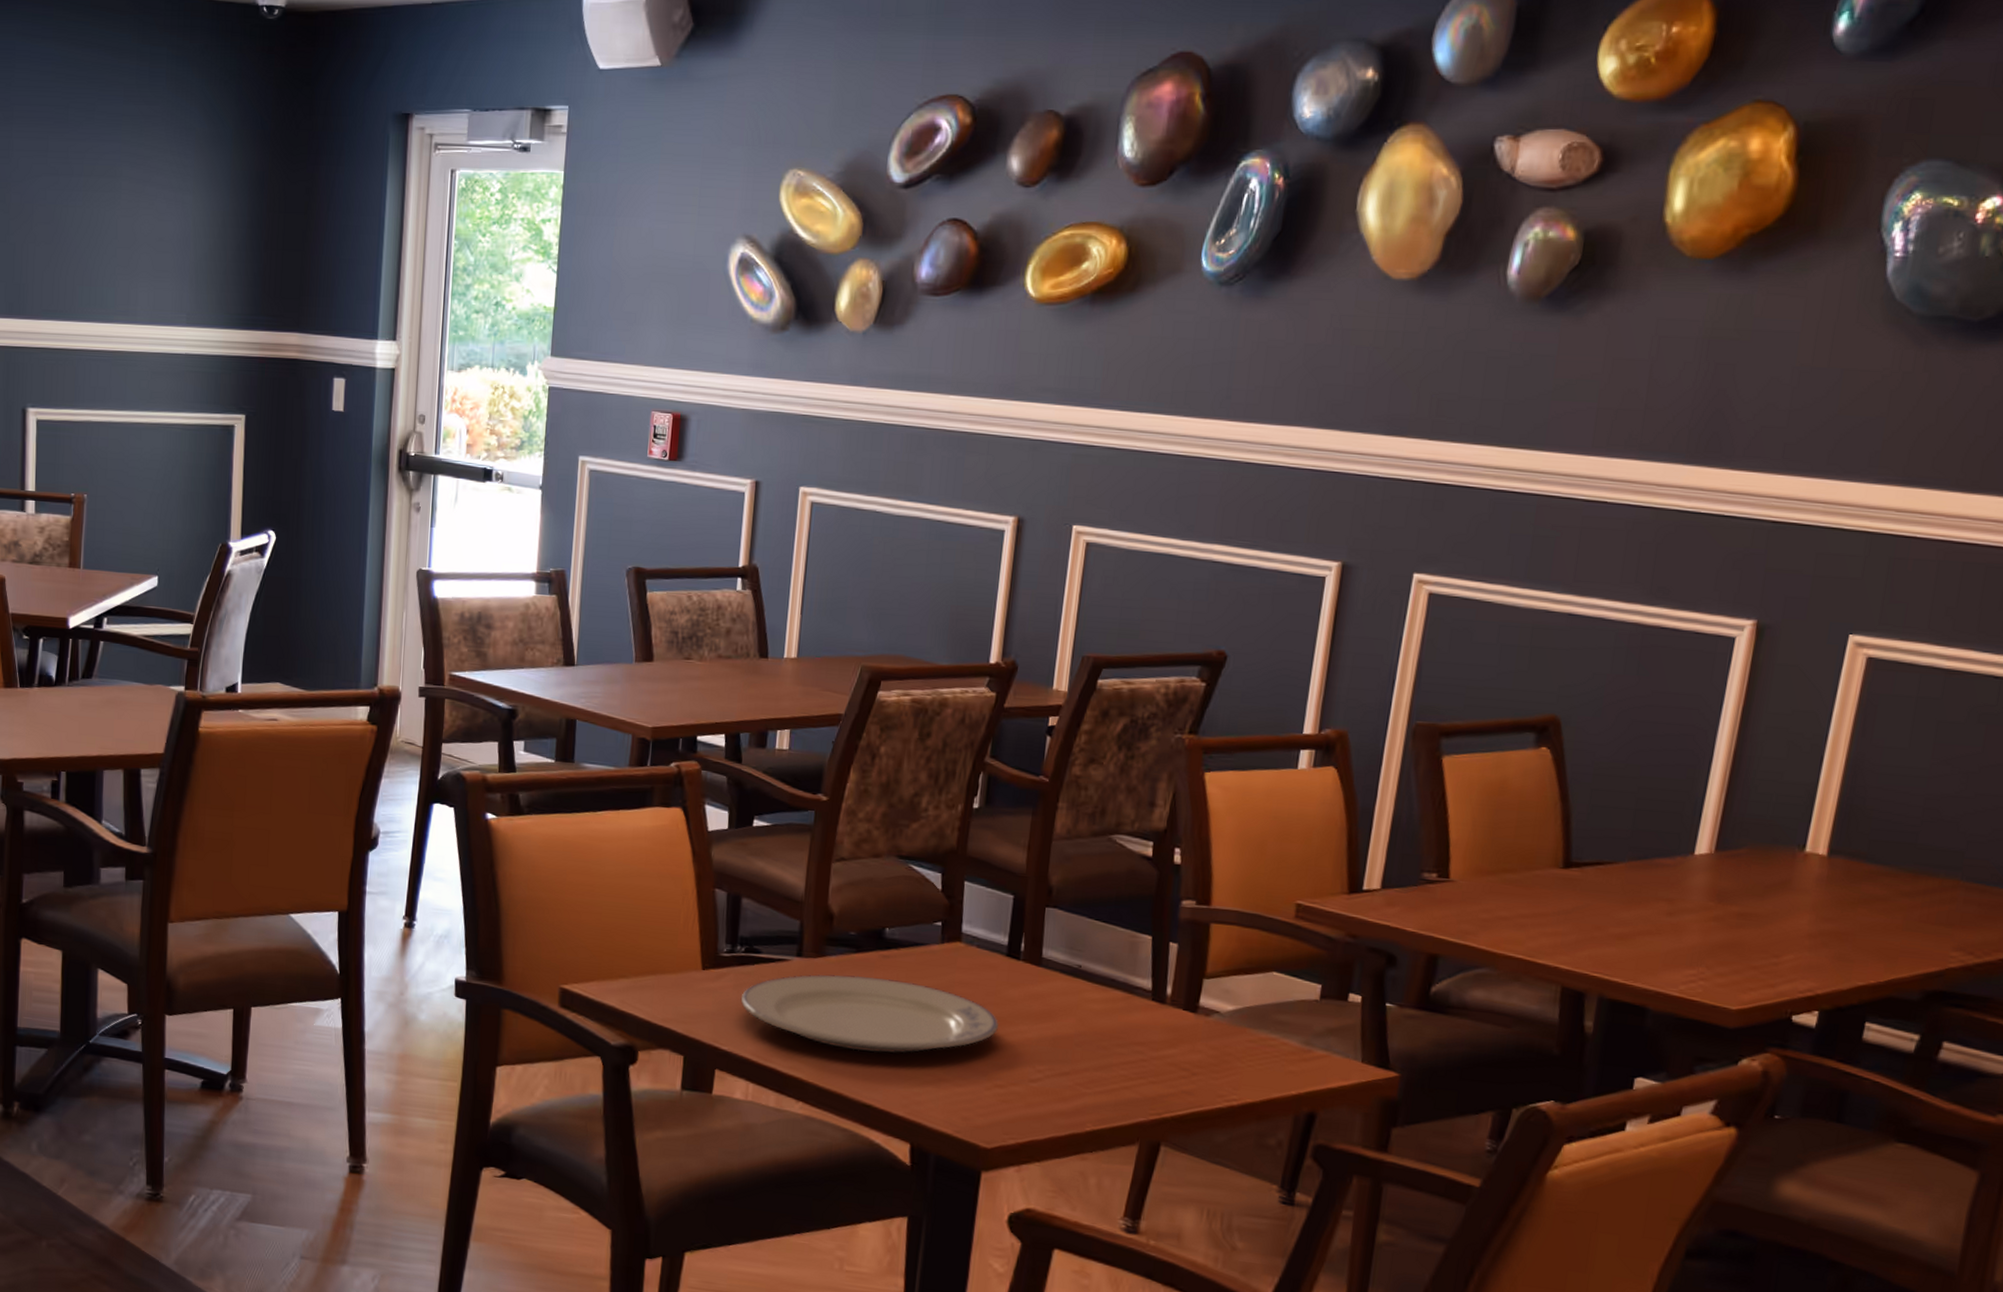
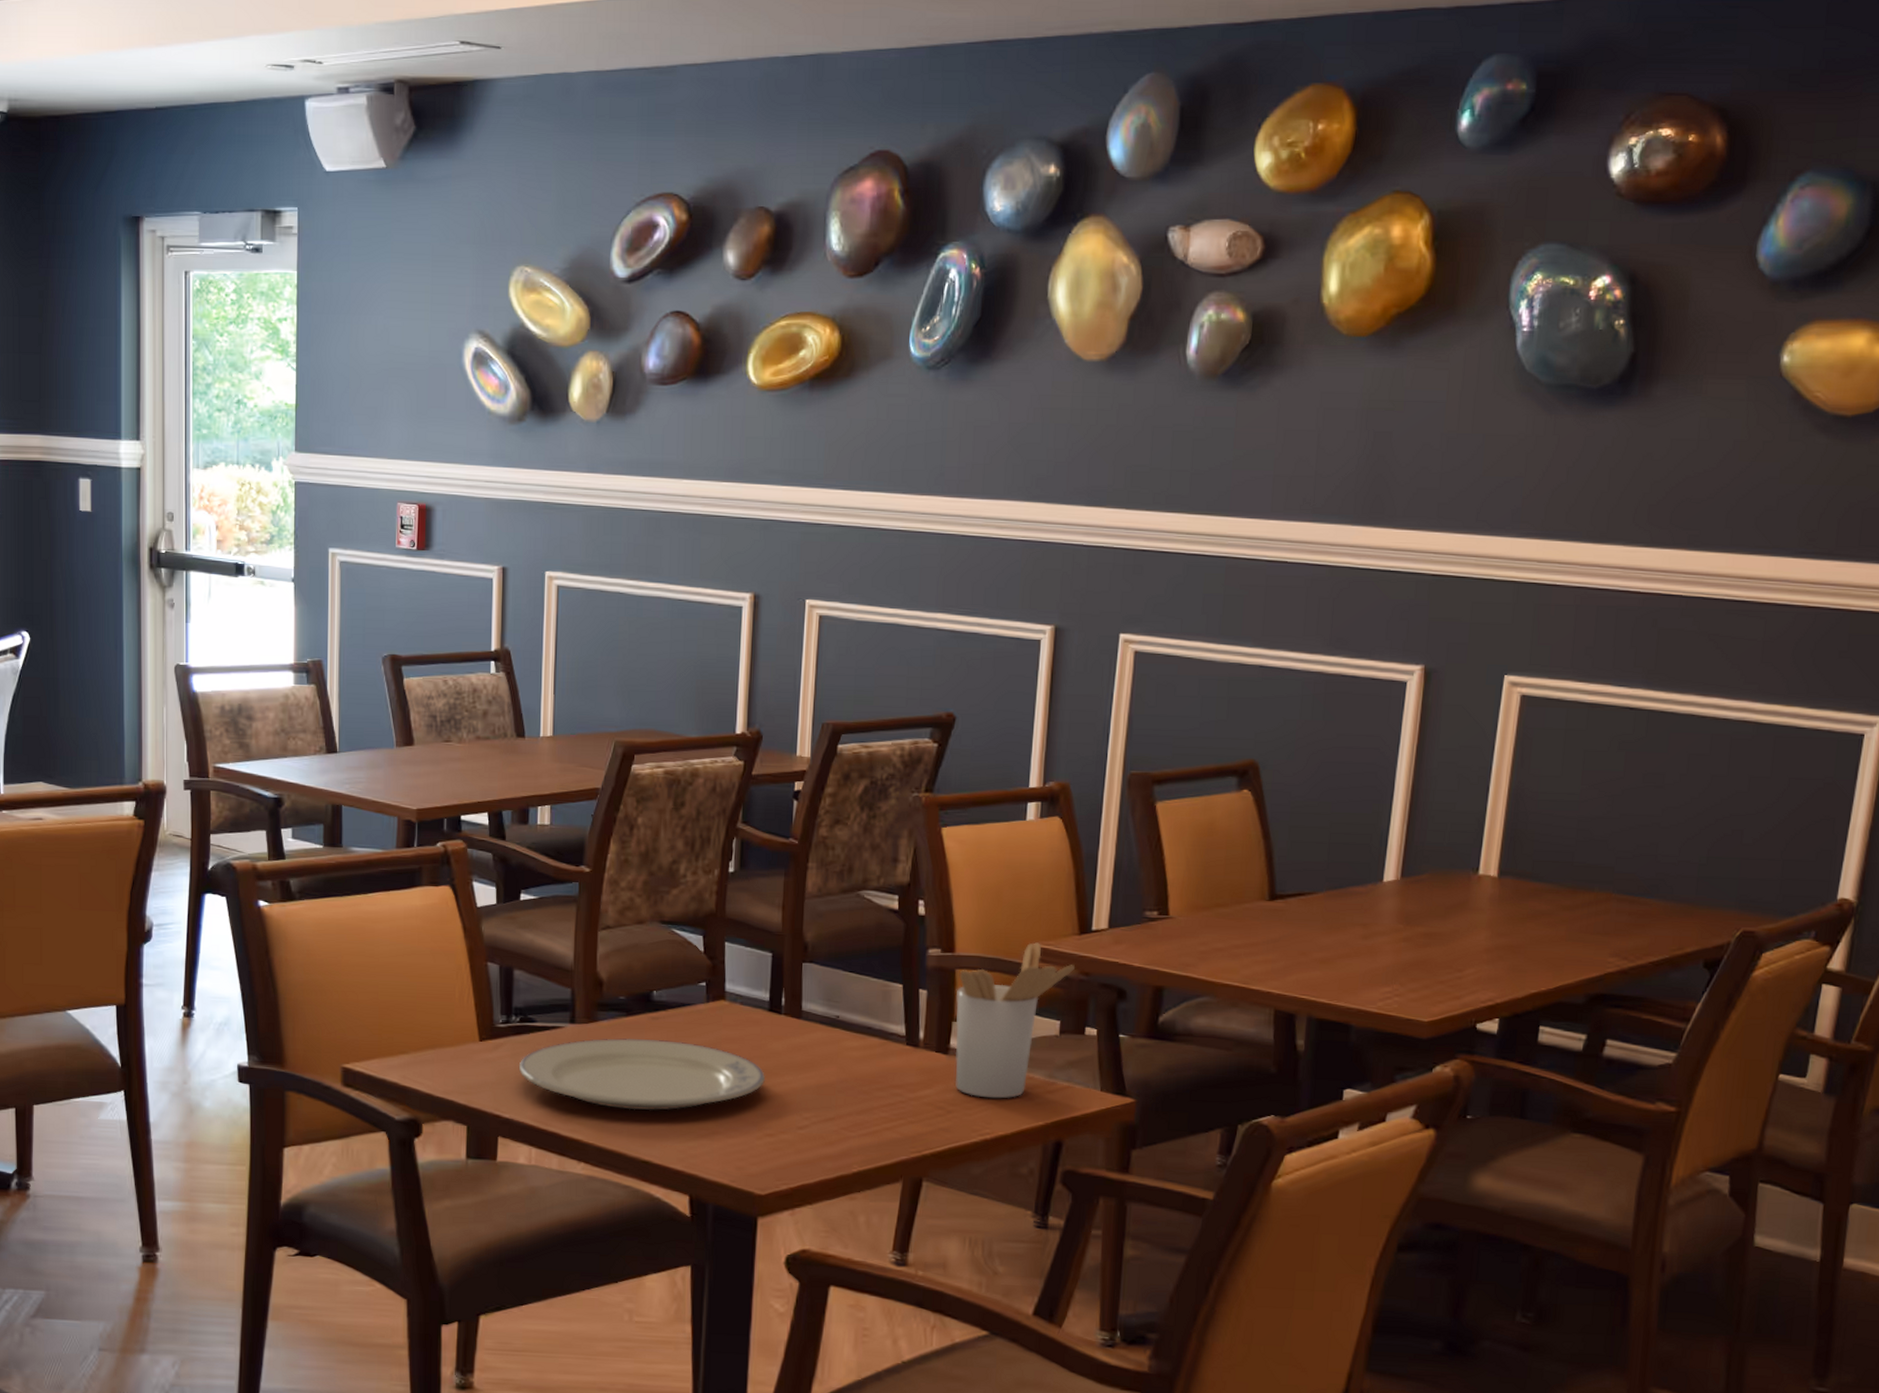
utensil holder: none [1202,899,1342,1064] -> present [955,942,1076,1099]

